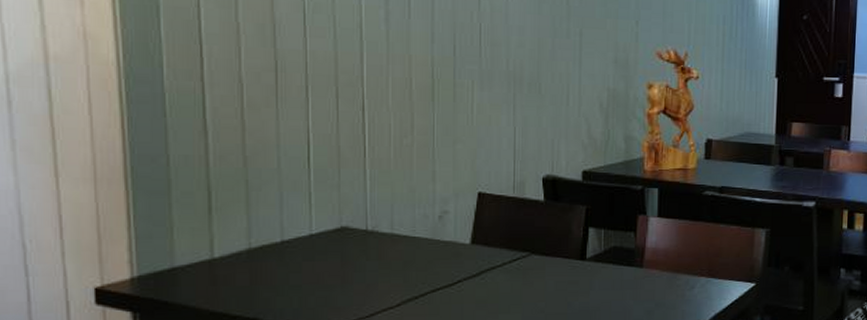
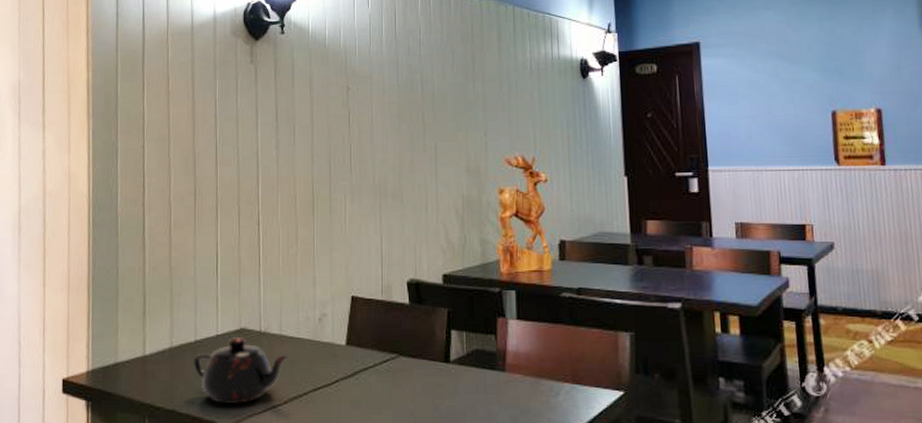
teapot: none [279,237,403,309] -> present [193,337,290,404]

